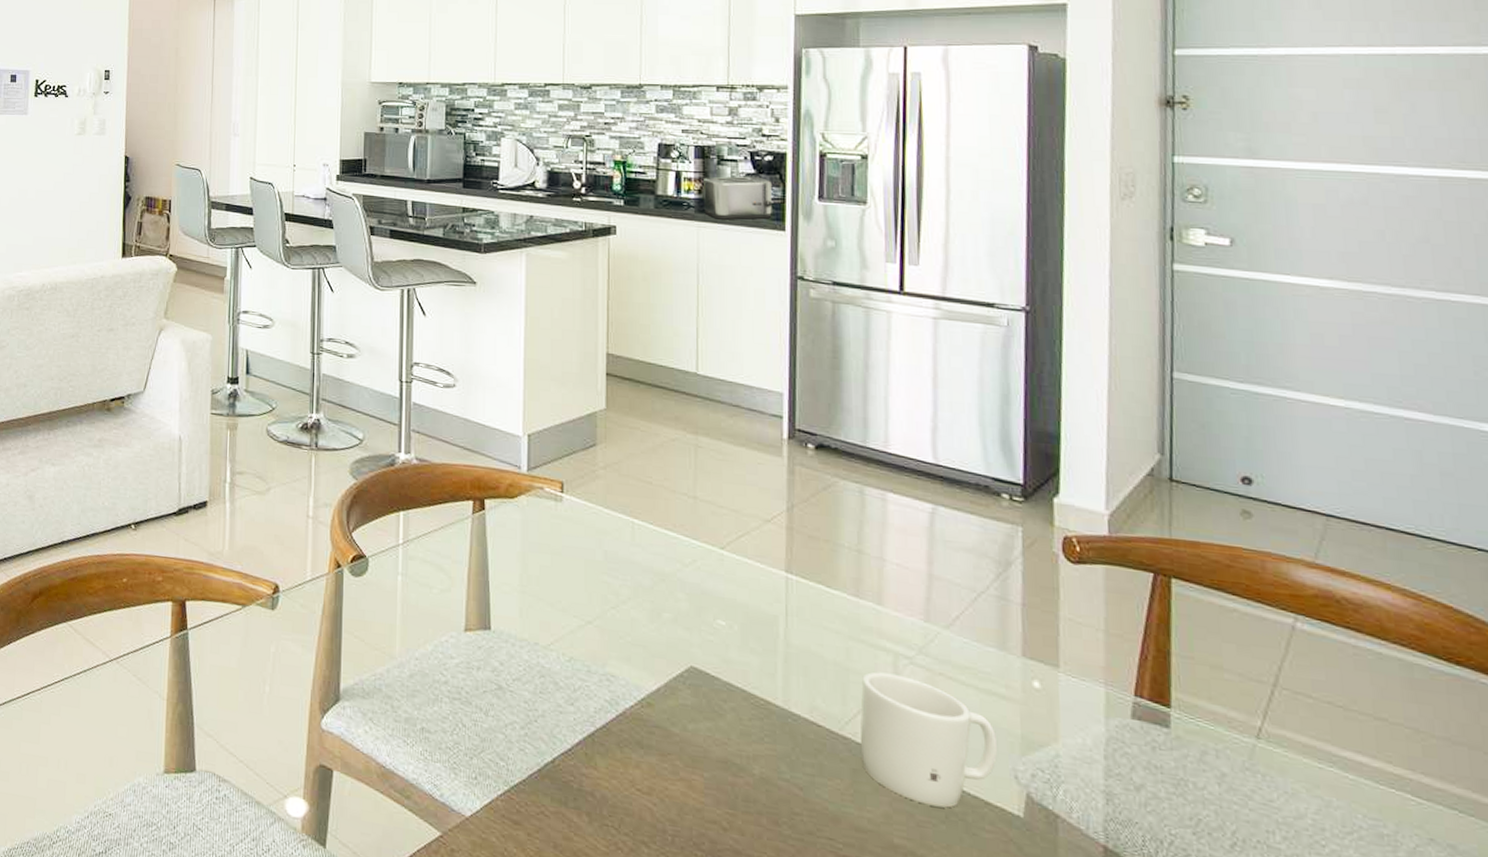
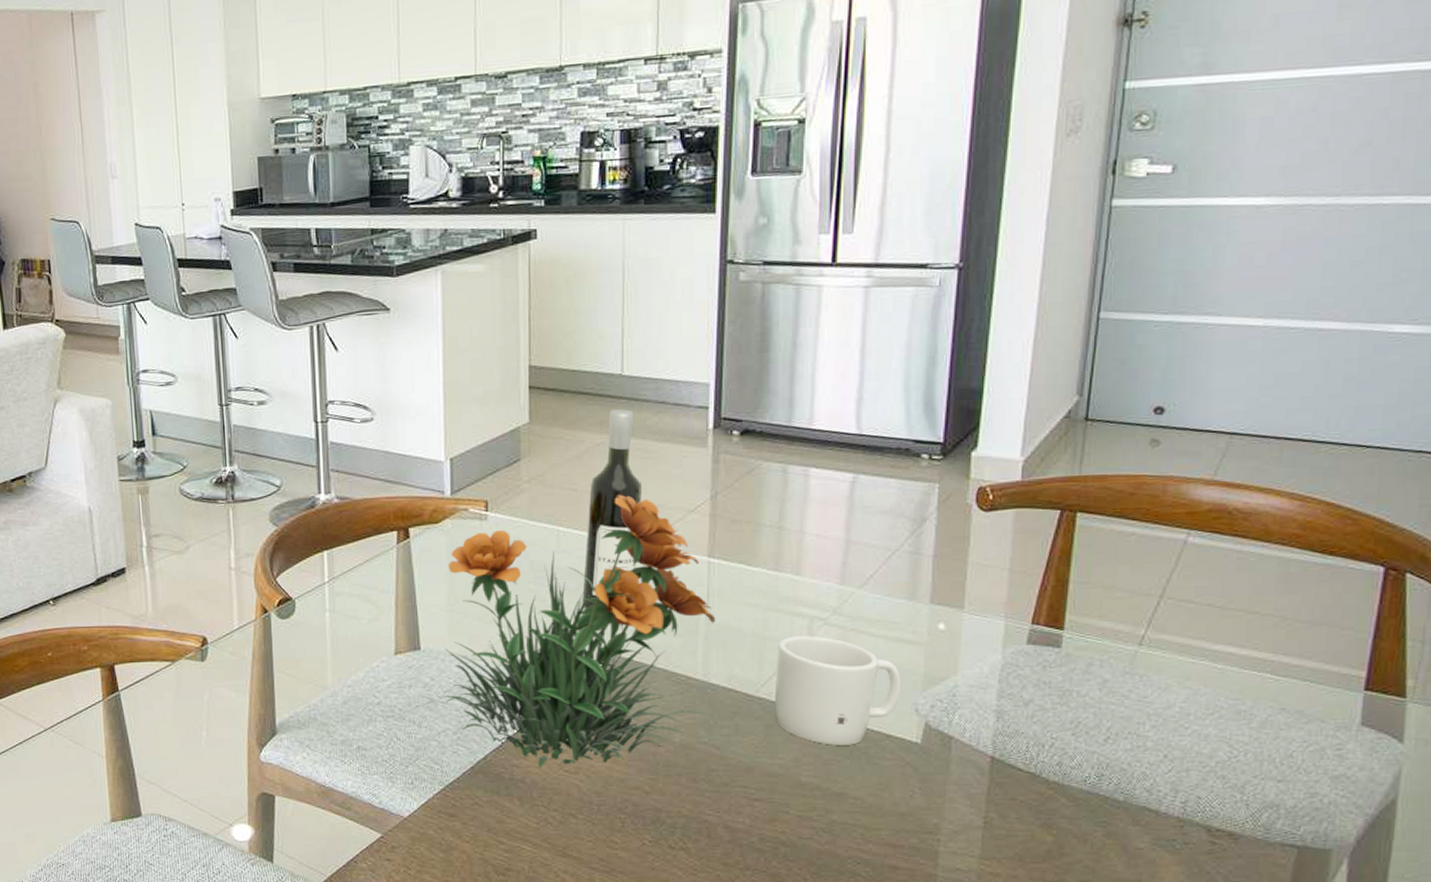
flower plant: none [508,493,796,788] -> present [440,494,716,769]
bottle: none [657,407,718,610] -> present [582,409,643,609]
toaster: present [704,175,773,221] -> none [630,156,703,210]

